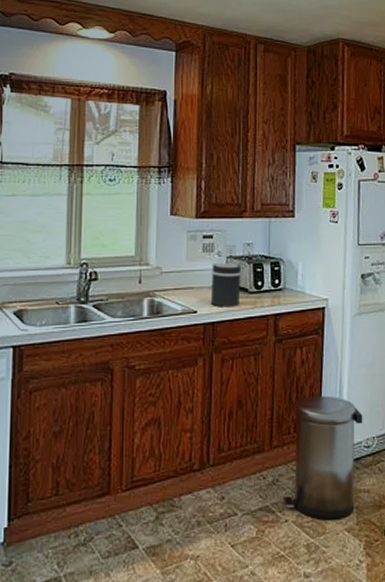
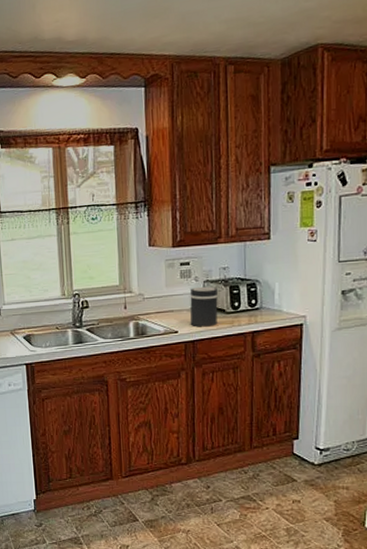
pedal bin: present [282,395,363,521] -> none [263,404,343,510]

